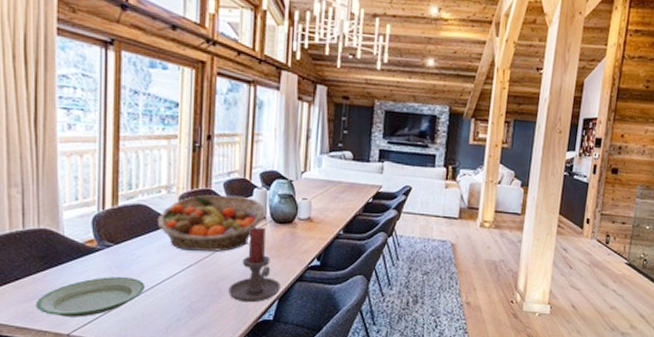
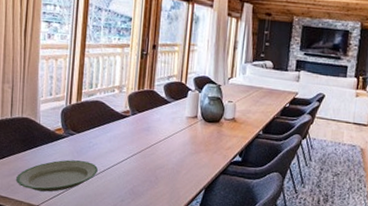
fruit basket: present [157,195,265,252] -> none [110,95,197,144]
candle holder: present [228,227,280,303] -> none [164,124,207,190]

